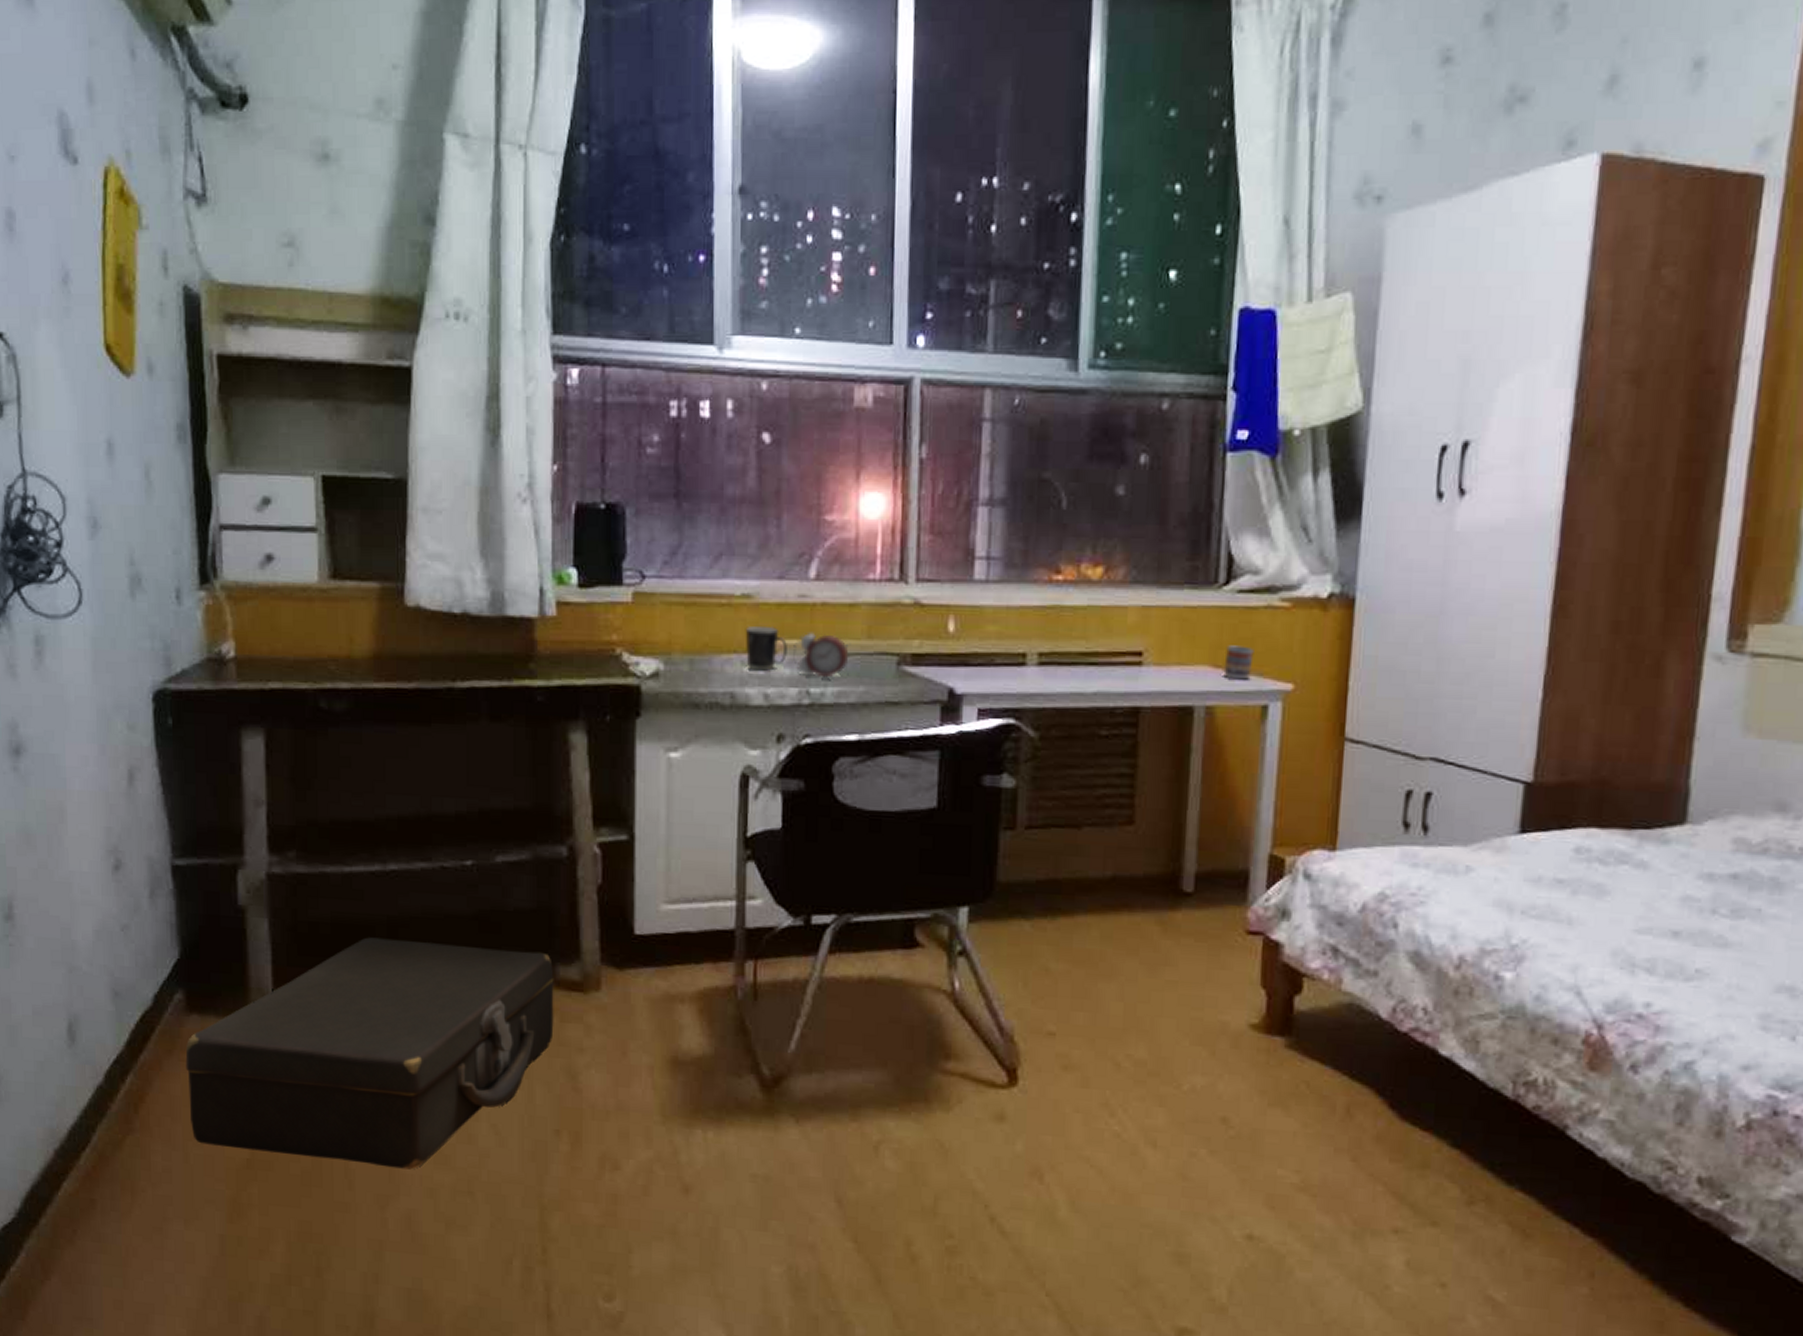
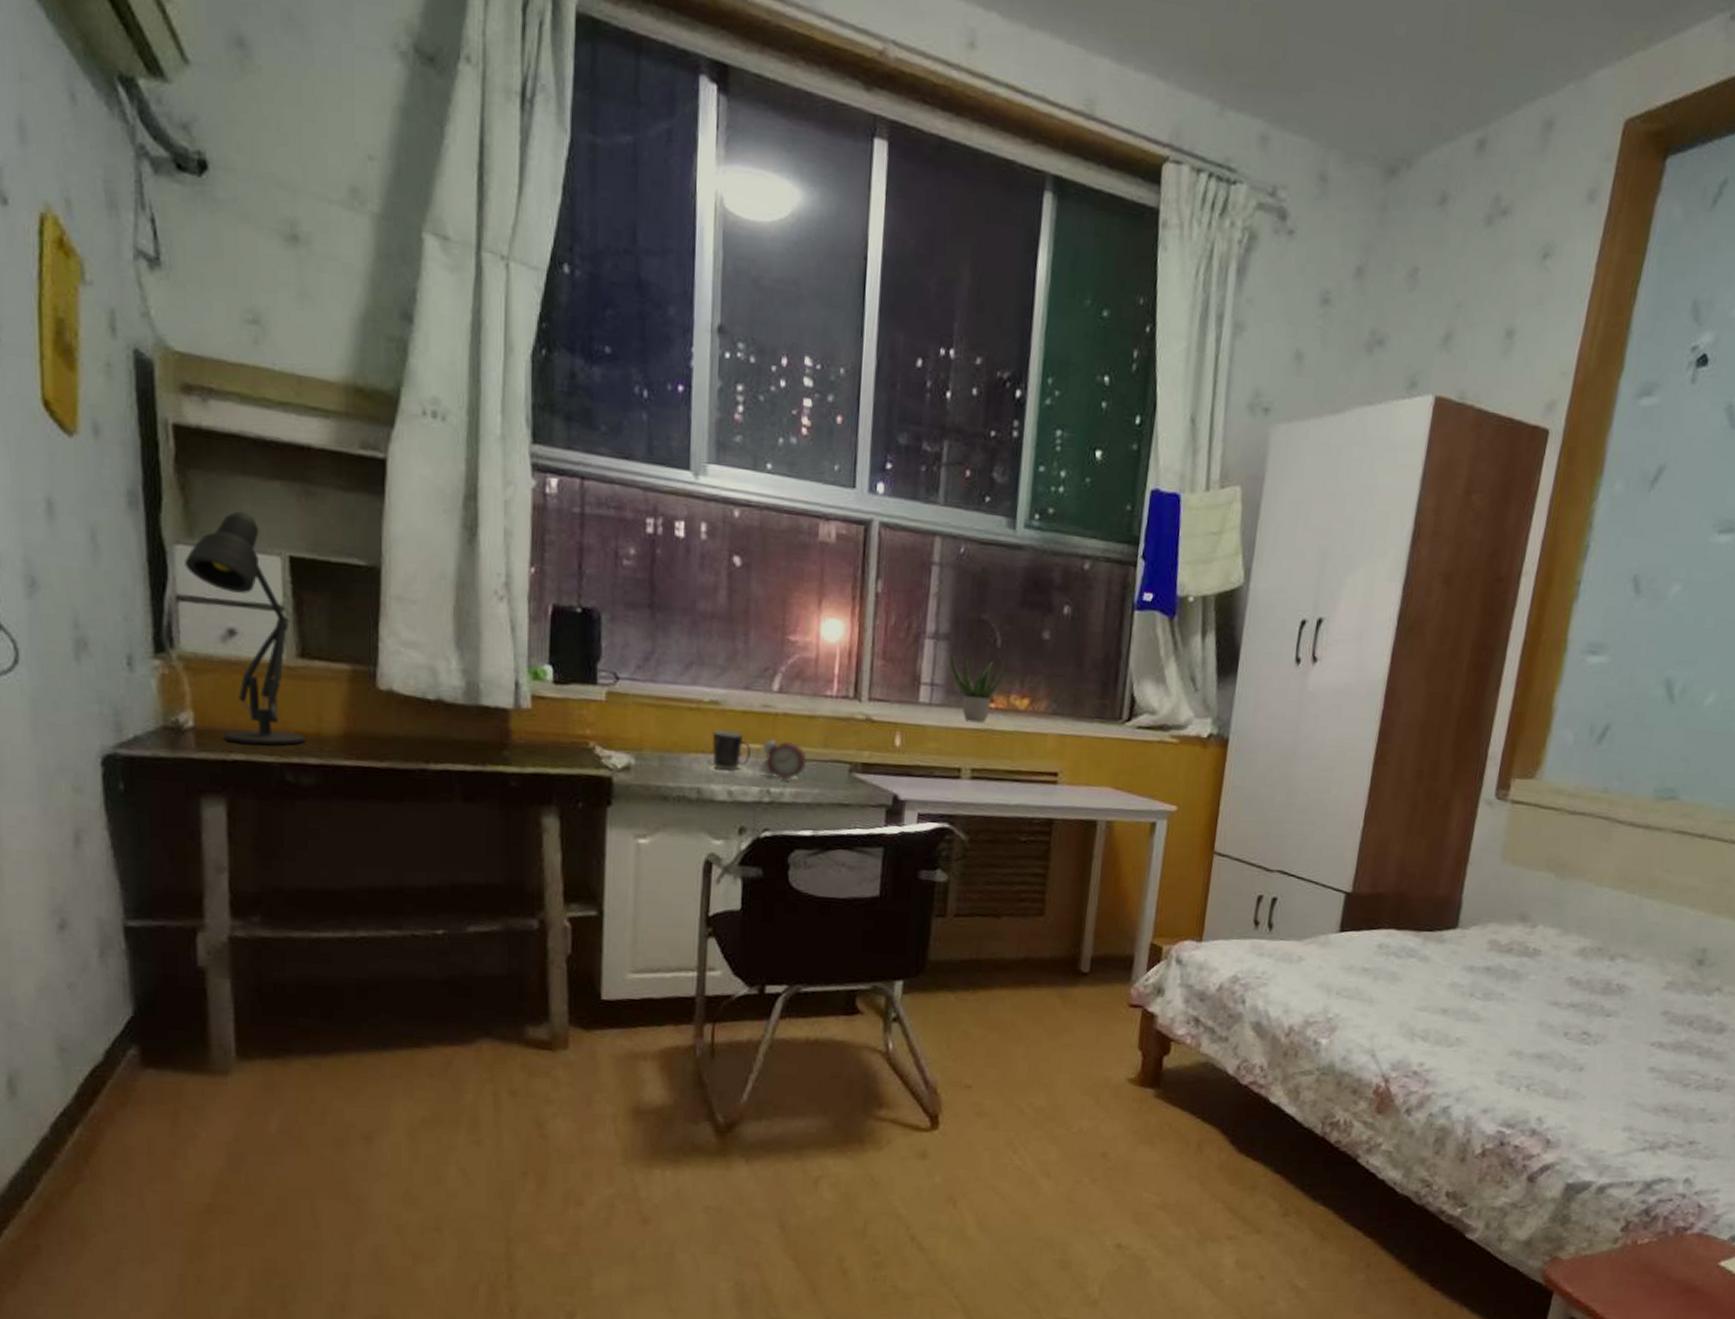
suitcase: present [185,937,554,1170] -> none [140,998,523,1210]
desk lamp: none [227,434,339,672] -> present [184,511,307,746]
potted plant: none [1009,510,1073,599] -> present [951,645,1006,723]
cup: present [1223,645,1254,680] -> none [1122,771,1148,801]

